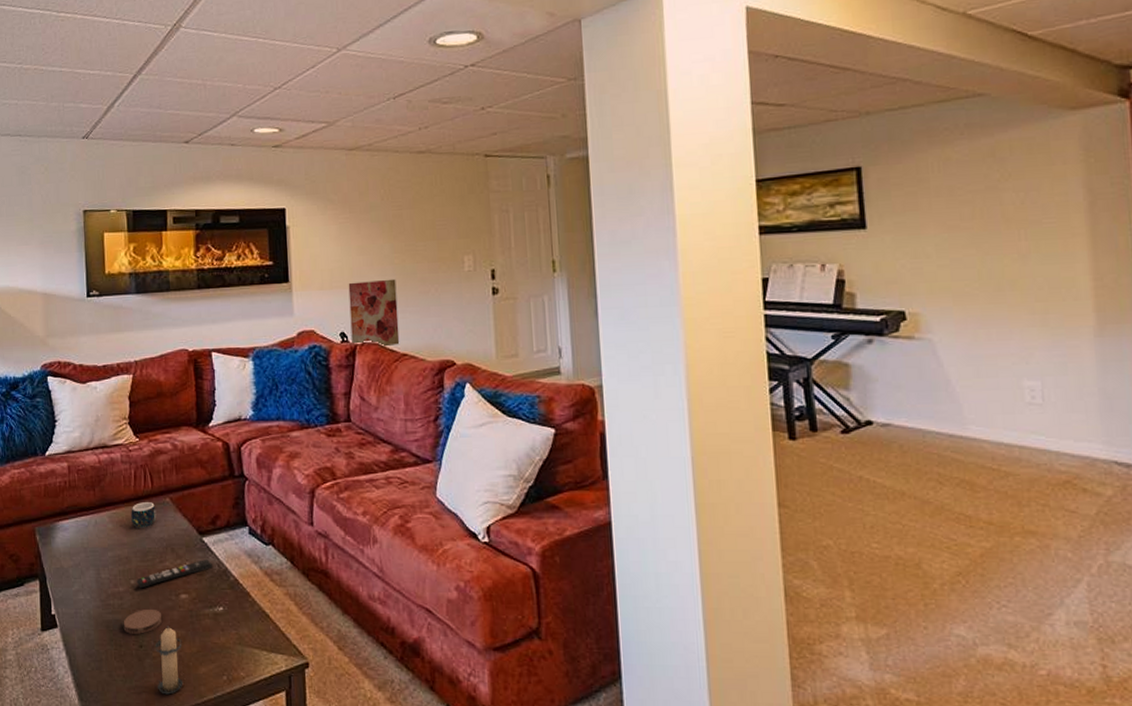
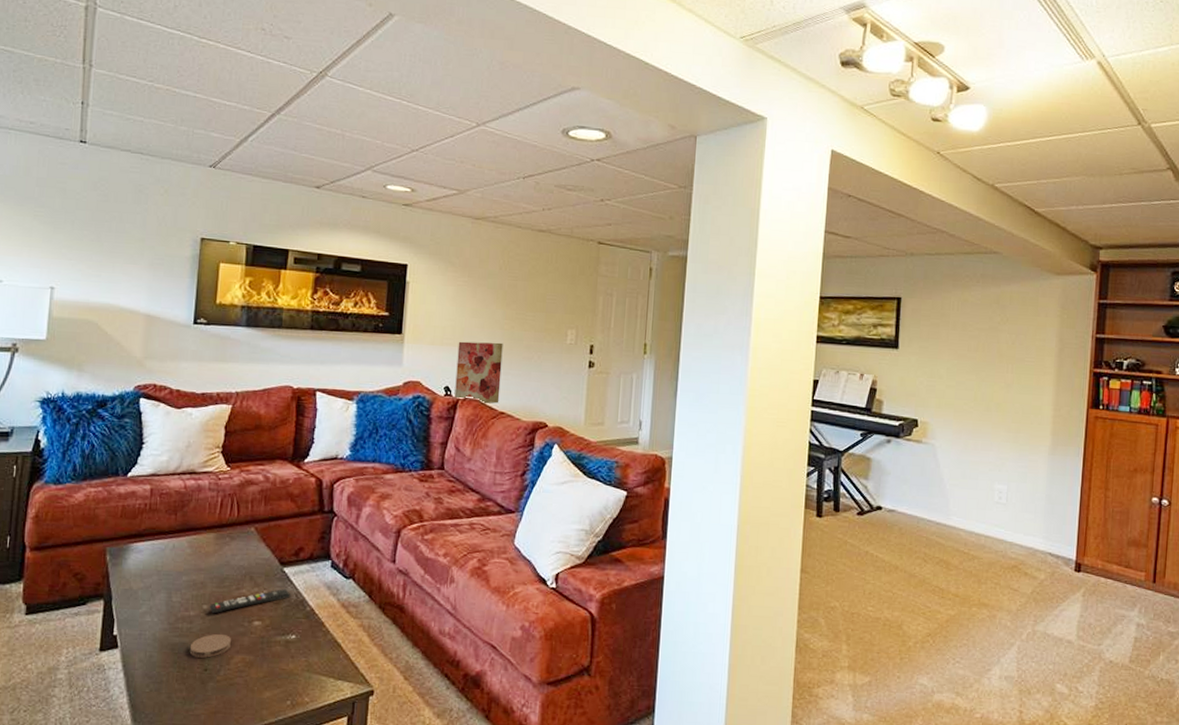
mug: present [131,502,157,528] -> none [212,530,239,555]
candle: present [154,626,183,695] -> none [217,651,250,717]

